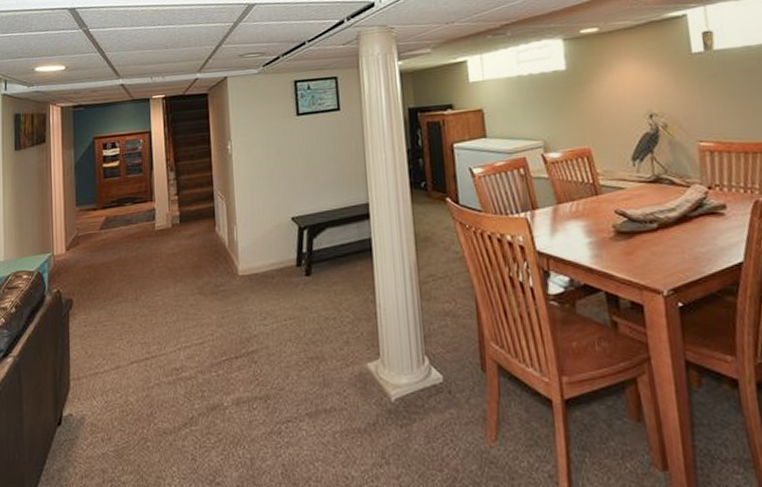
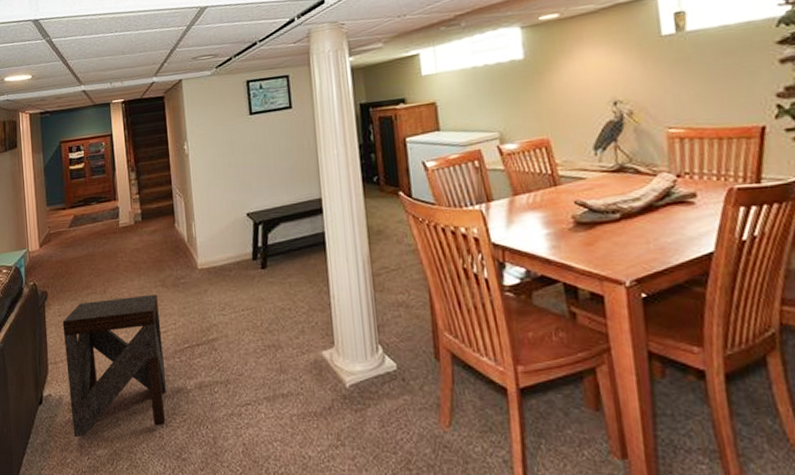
side table: none [88,302,202,462] -> present [62,294,167,438]

